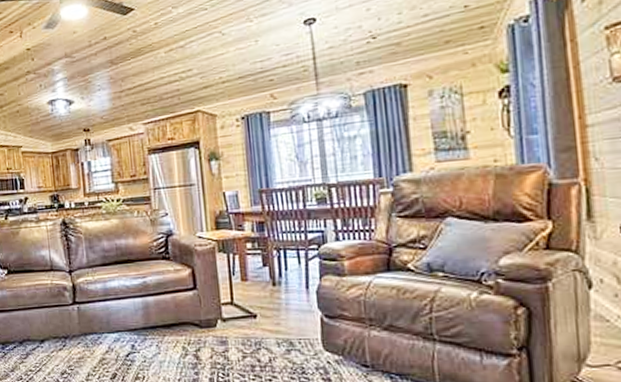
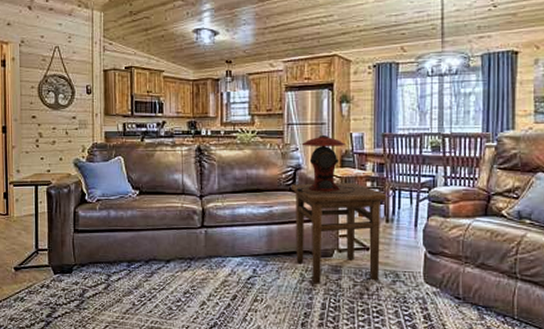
side table: none [163,244,271,358] -> present [291,182,386,284]
table lamp: none [169,196,234,261] -> present [296,134,355,195]

